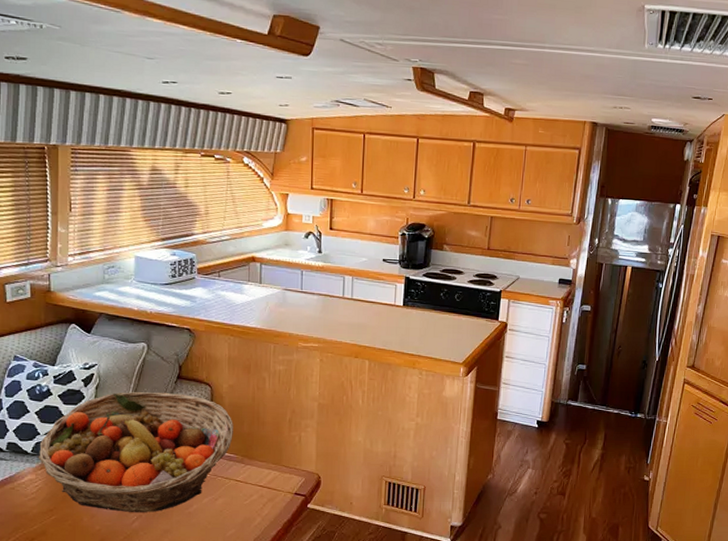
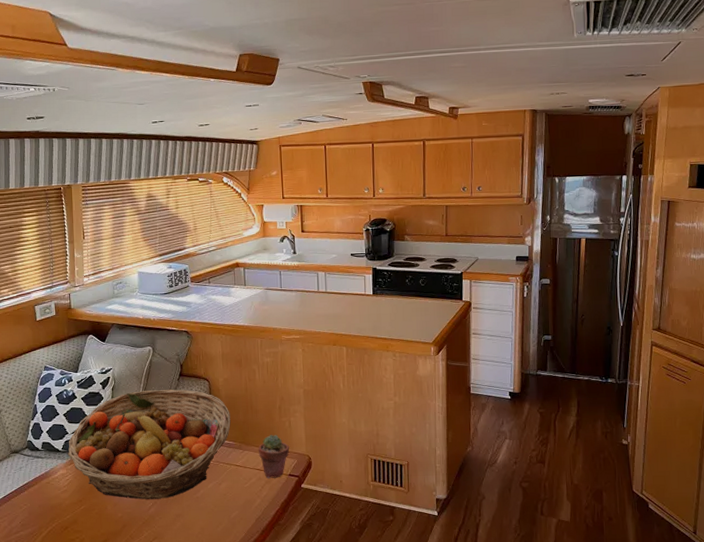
potted succulent: none [263,449,298,496] -> present [259,434,290,478]

